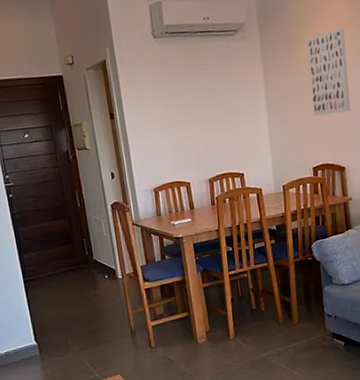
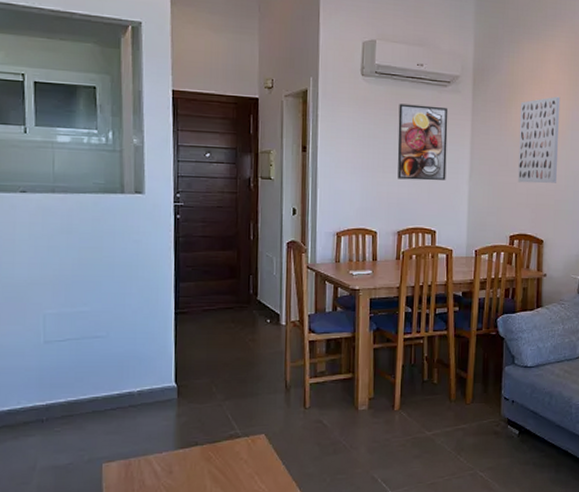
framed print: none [192,56,246,131] -> present [397,103,448,181]

